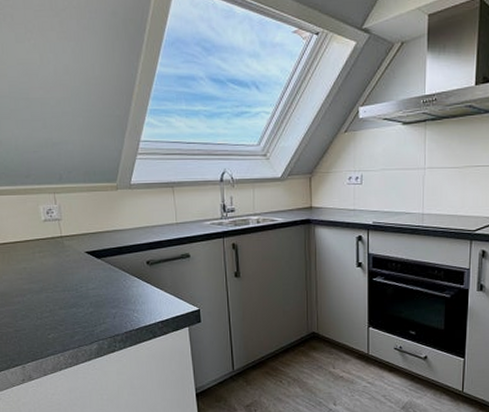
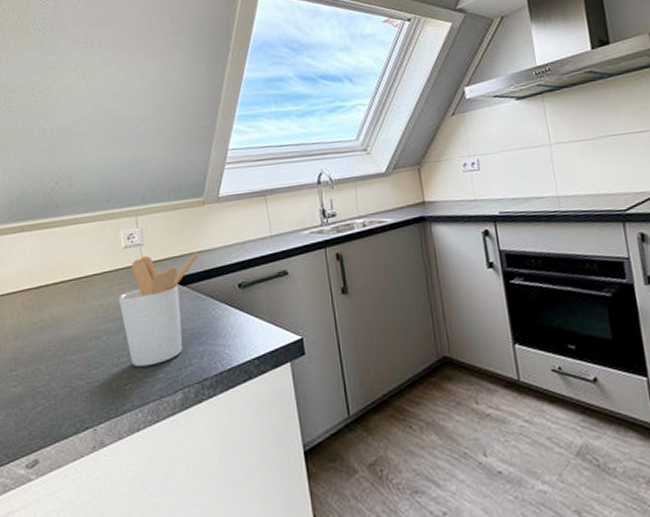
utensil holder: none [40,230,112,321] -> present [118,252,198,367]

